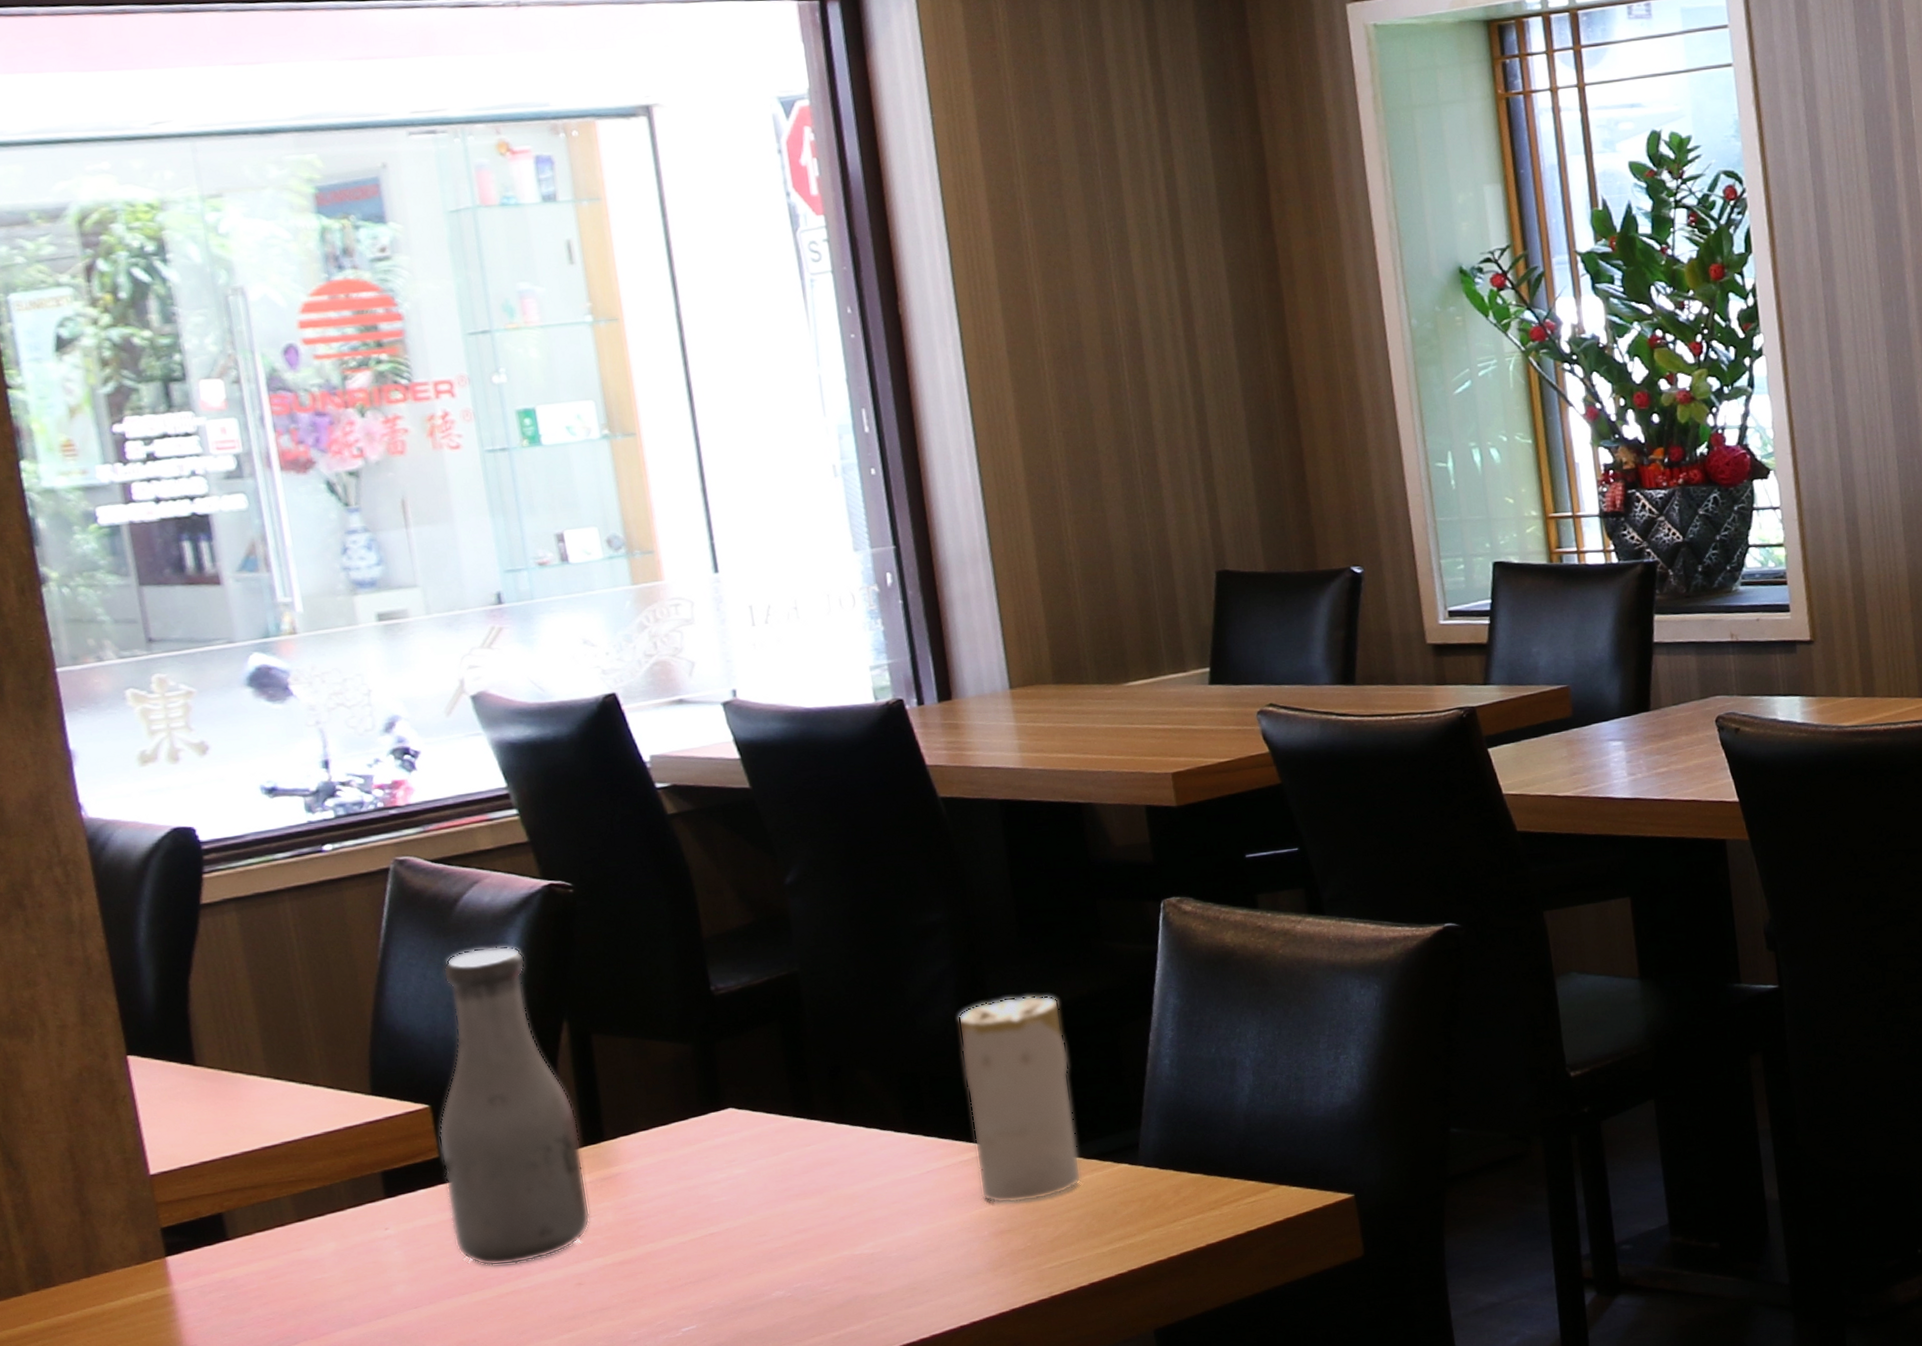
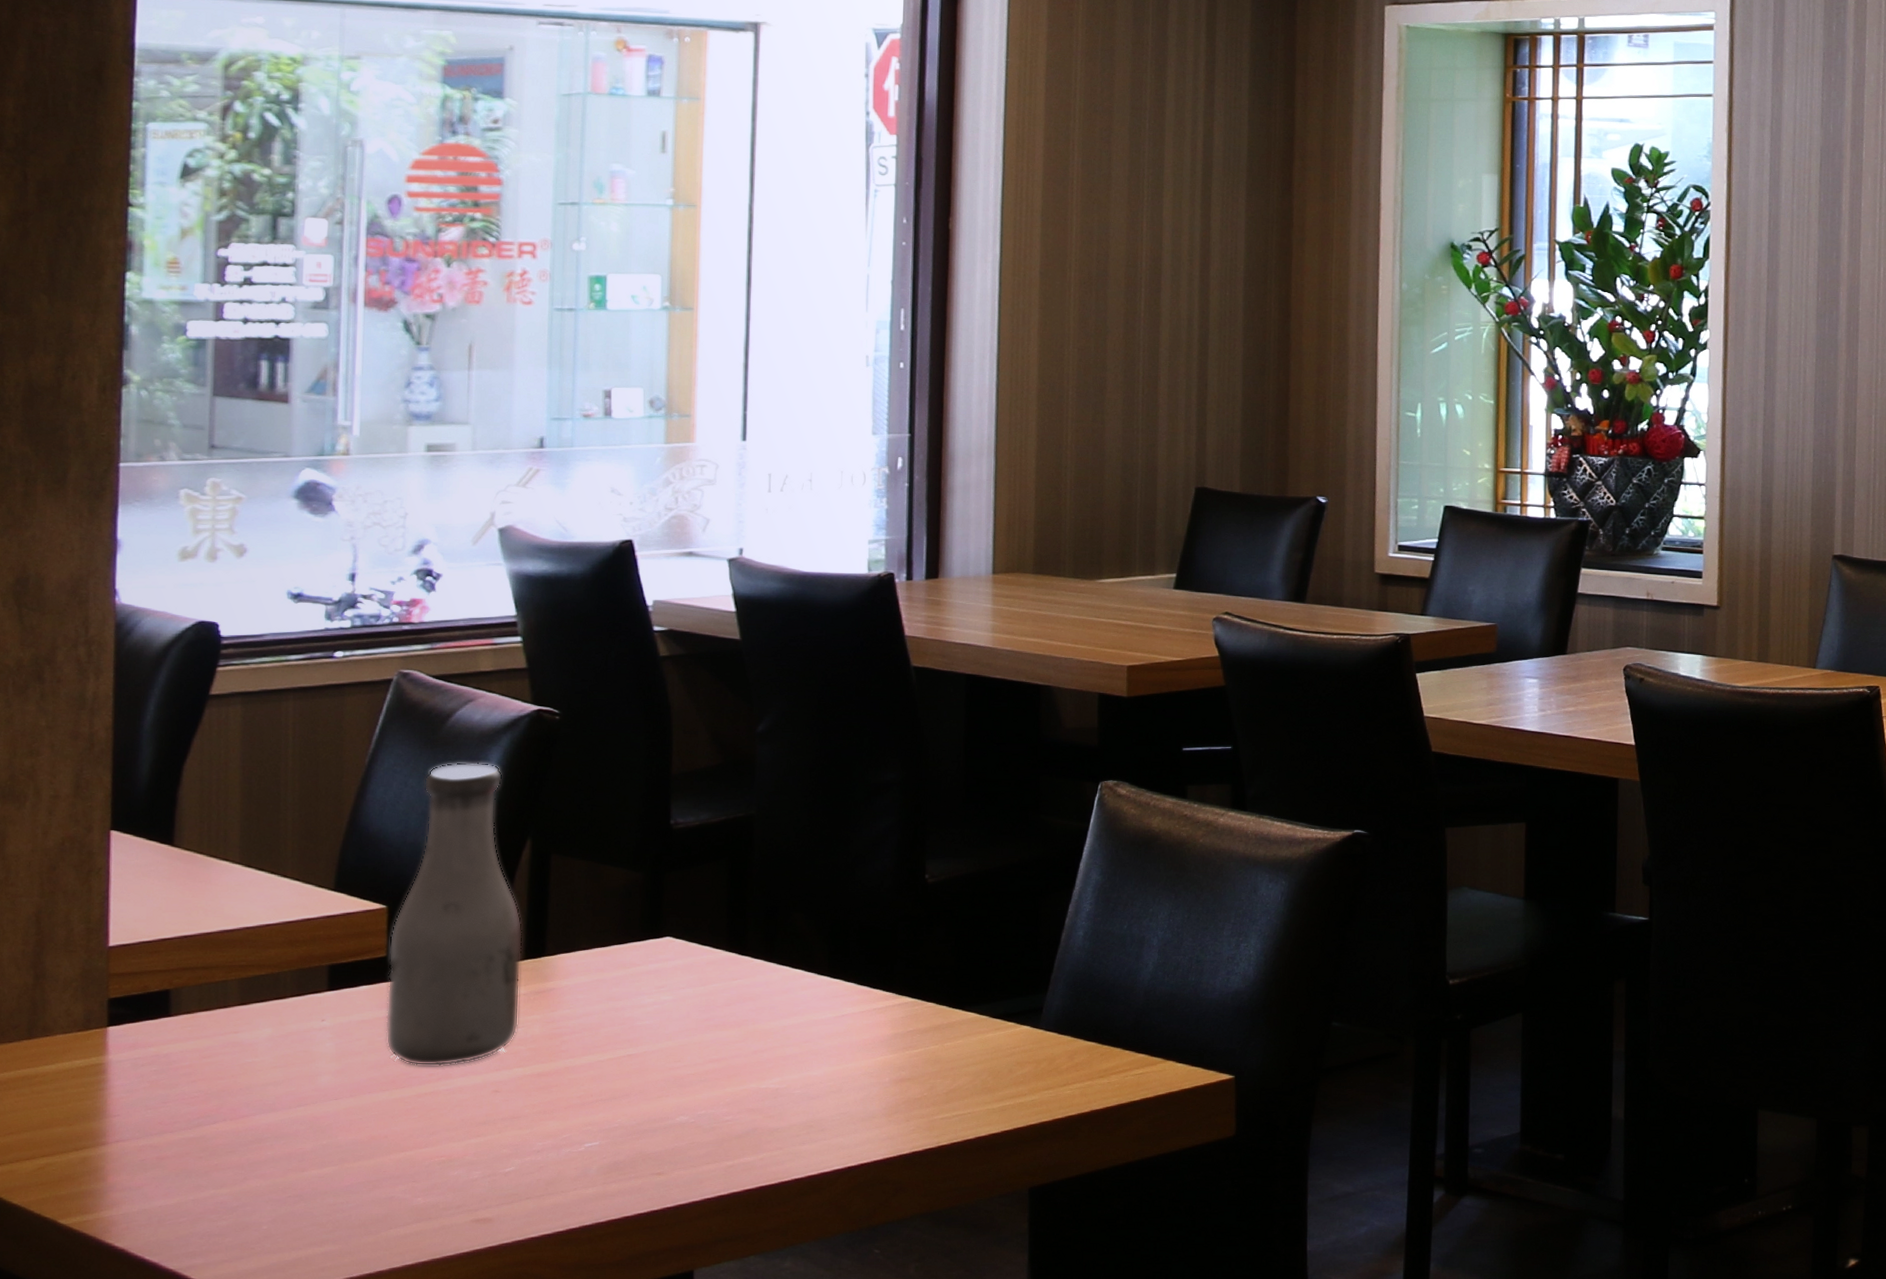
candle: present [958,995,1082,1204] -> none [889,858,991,1054]

